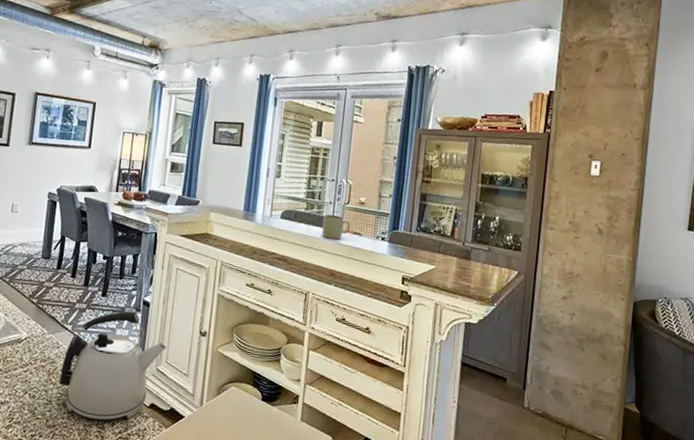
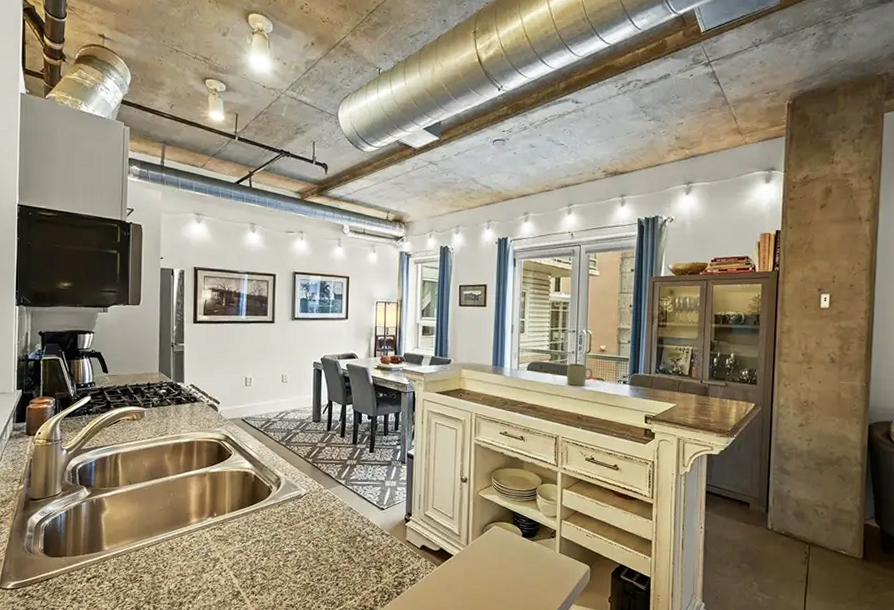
kettle: present [59,311,167,420] -> none [338,464,432,562]

